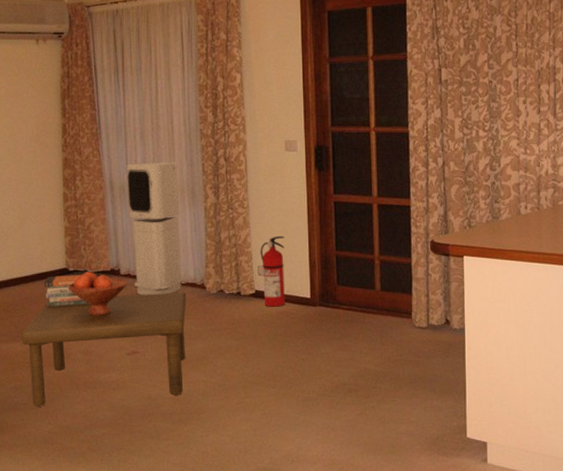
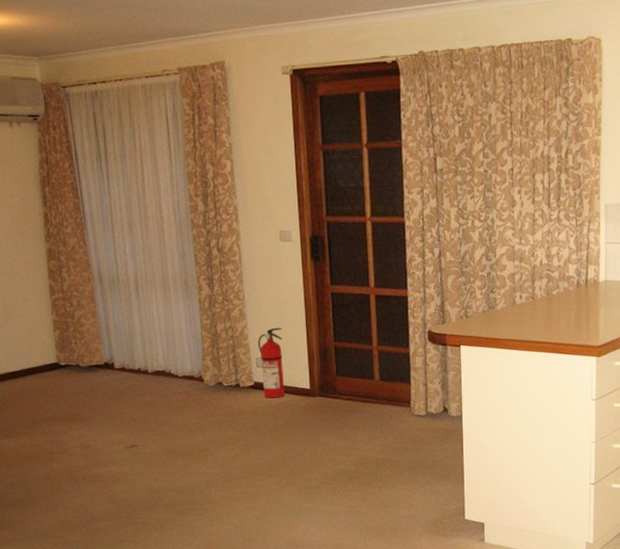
coffee table: present [21,291,186,407] -> none [14,384,186,502]
book stack: present [43,273,98,307] -> none [34,367,92,402]
fruit bowl: present [68,272,128,316] -> none [60,366,123,410]
air purifier: present [127,162,184,296] -> none [115,253,181,389]

